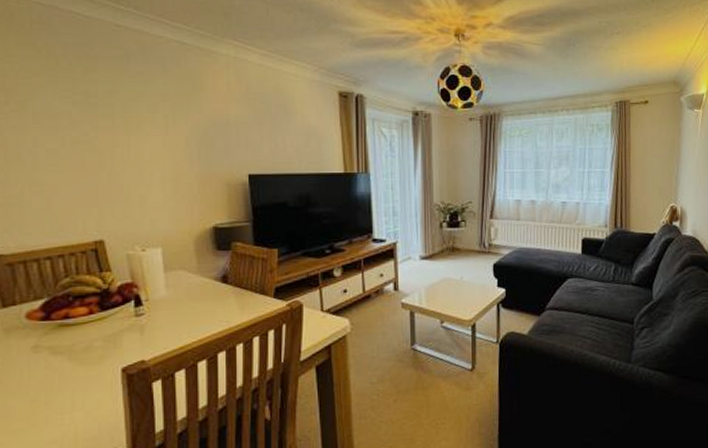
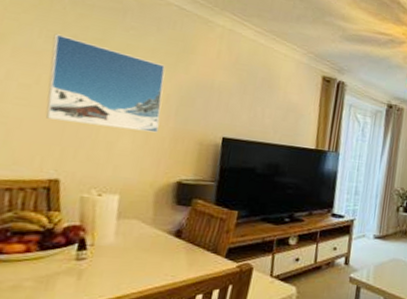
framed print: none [67,93,184,181] -> present [45,33,165,133]

